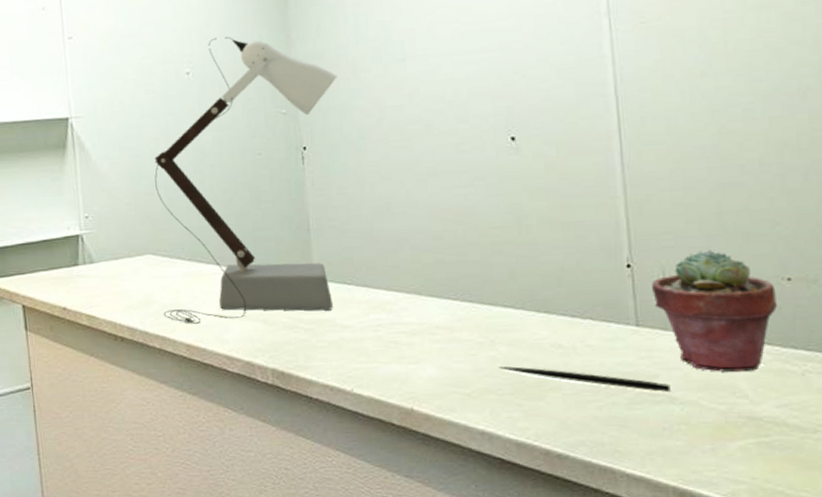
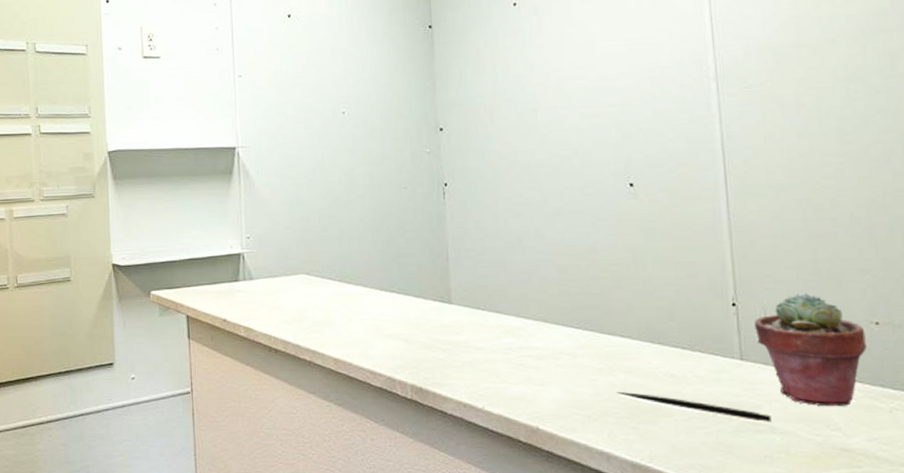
desk lamp: present [154,36,337,324] -> none [311,81,476,340]

